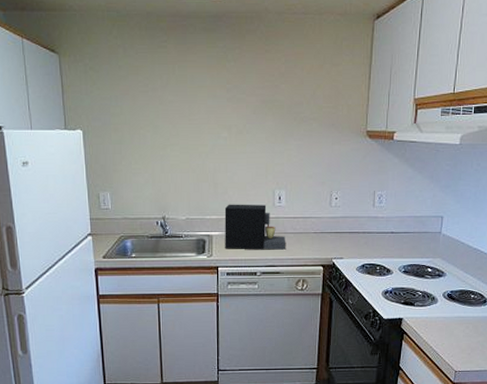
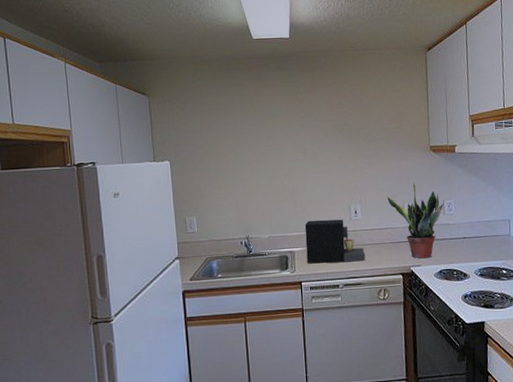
potted plant: none [315,171,375,251] -> present [387,183,444,259]

